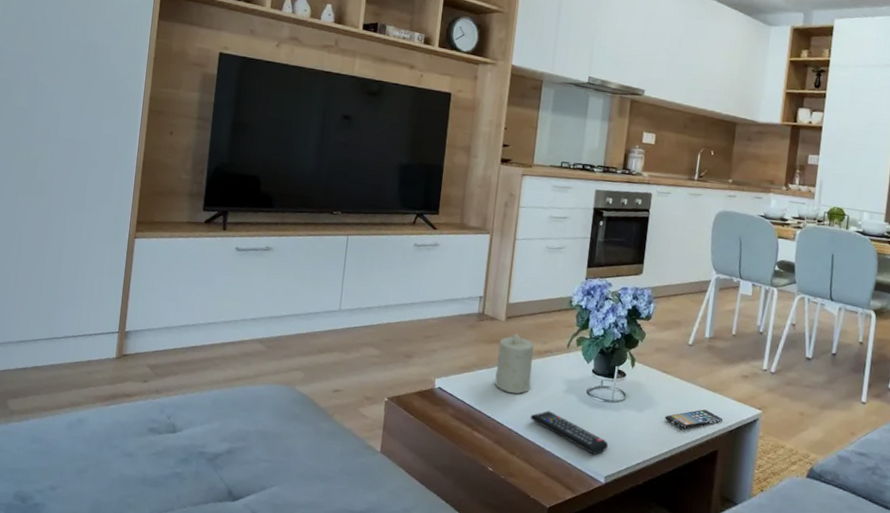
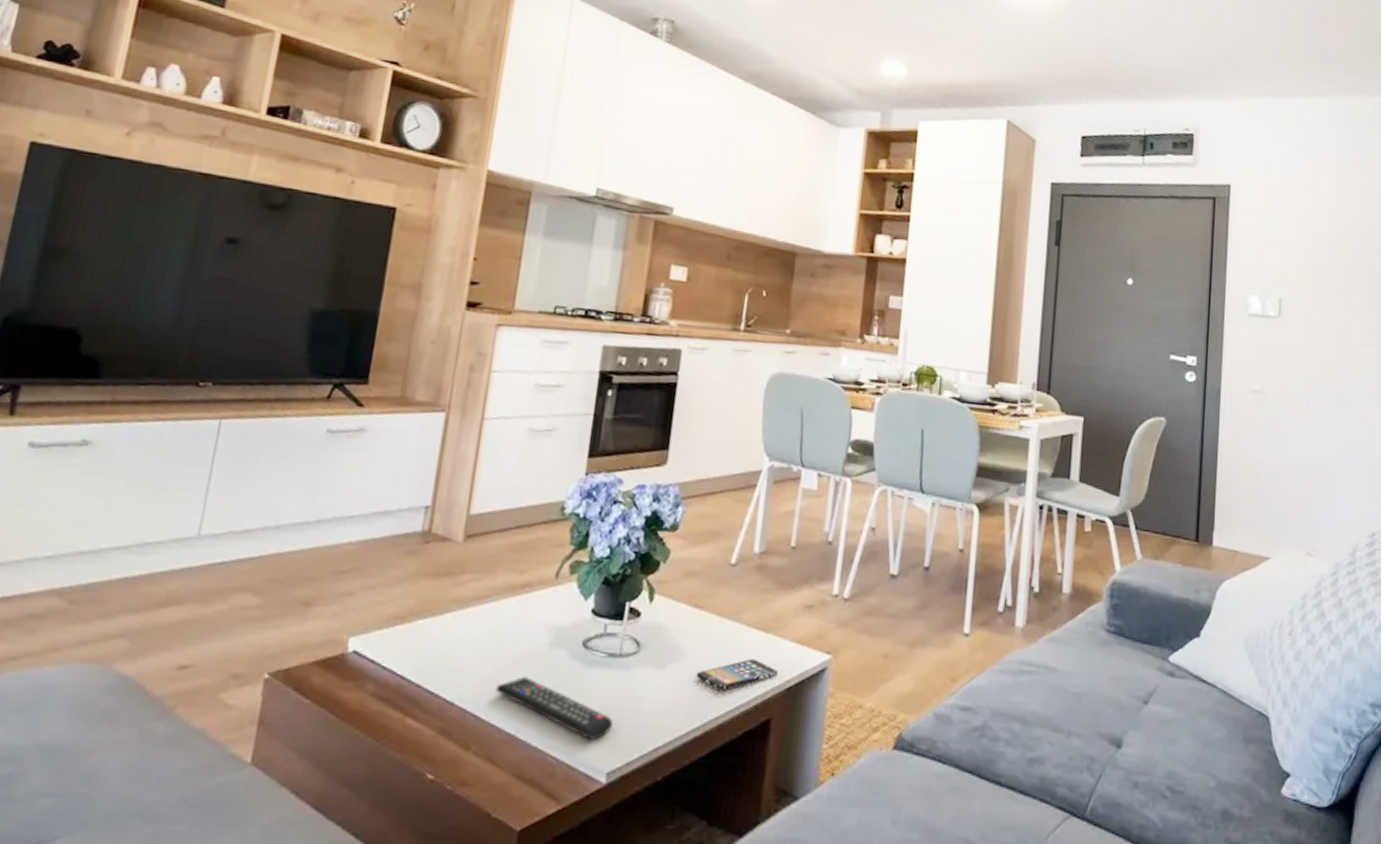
candle: present [495,333,534,394] -> none [443,559,506,654]

